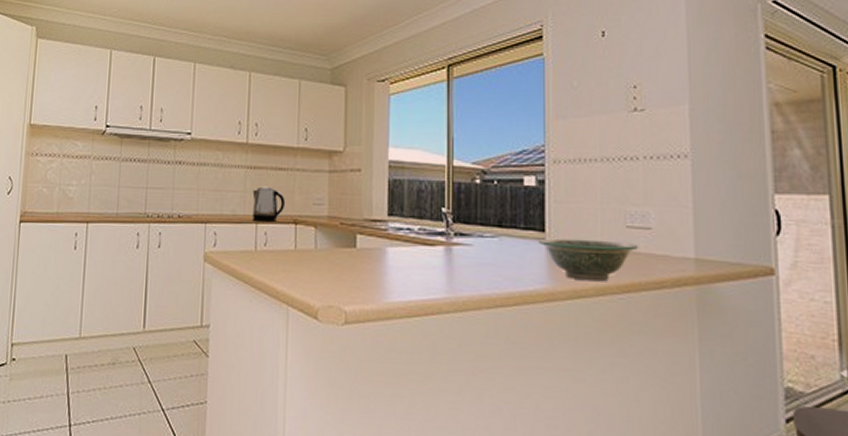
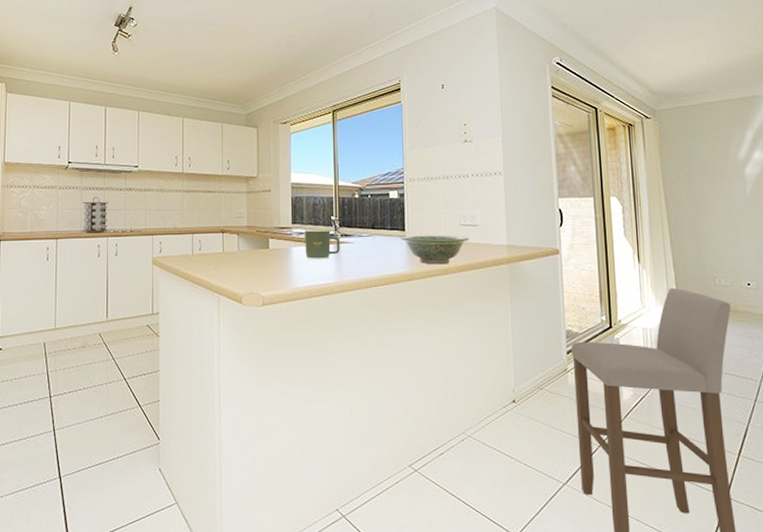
spice rack: none [118,171,153,218] -> present [82,197,109,233]
kettle: present [252,186,286,223] -> none [188,205,215,233]
mug: none [404,224,453,267] -> present [305,229,340,260]

